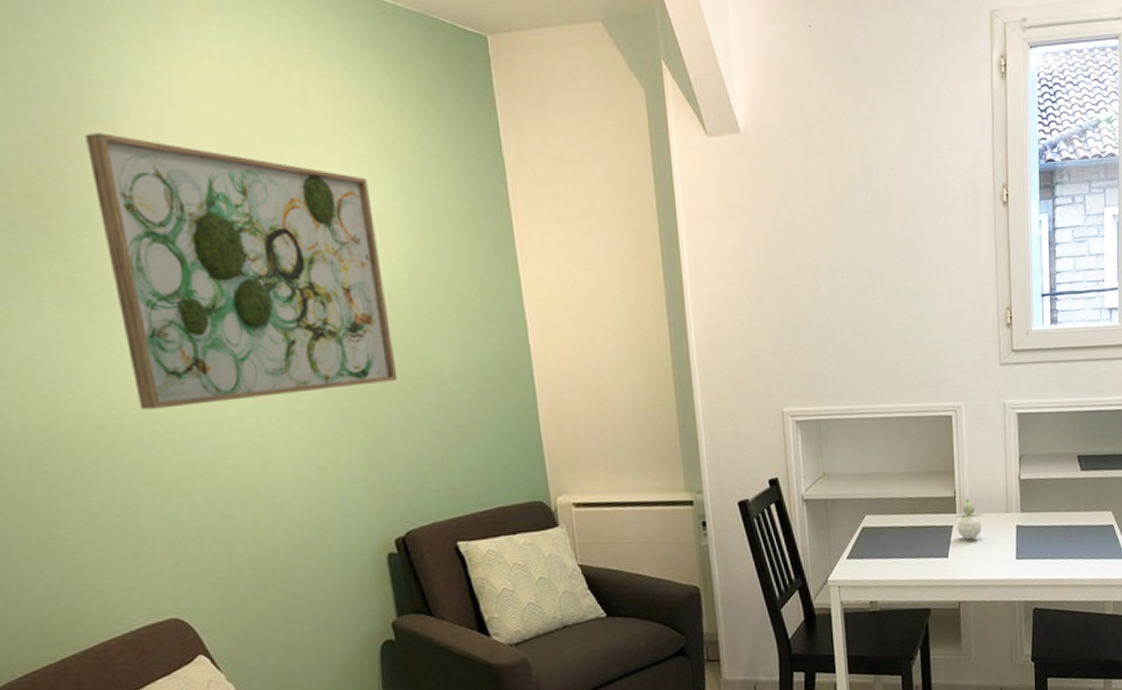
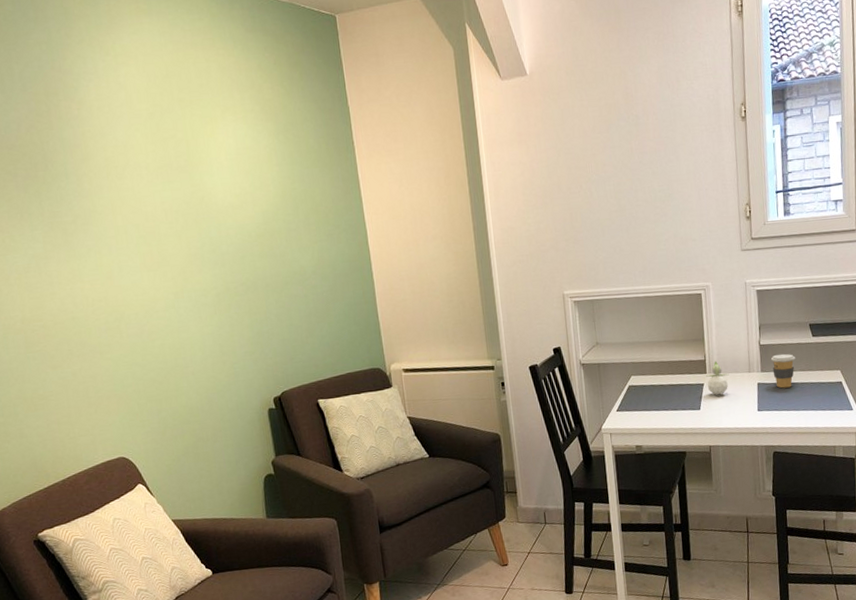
wall art: present [85,133,398,410] -> none [61,107,275,305]
coffee cup: none [1032,490,1061,532] -> present [770,353,795,389]

